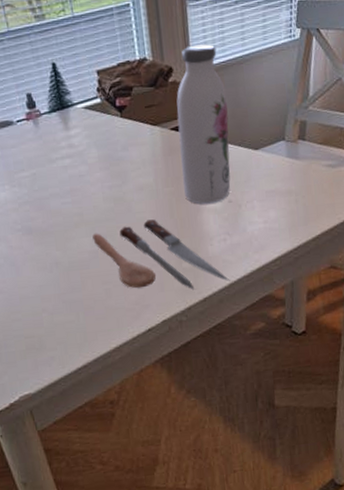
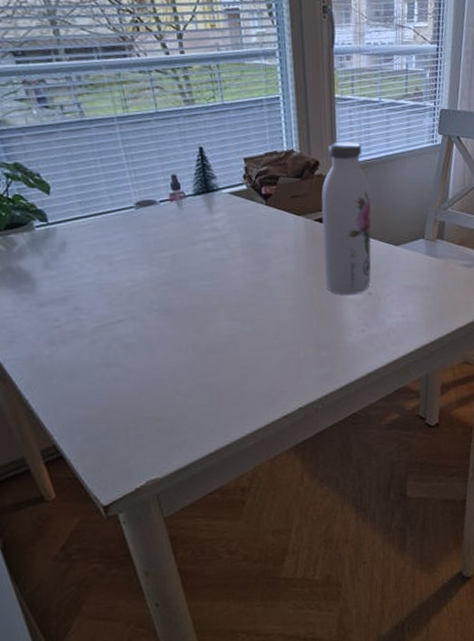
spoon: present [92,219,230,290] -> none [231,307,367,379]

